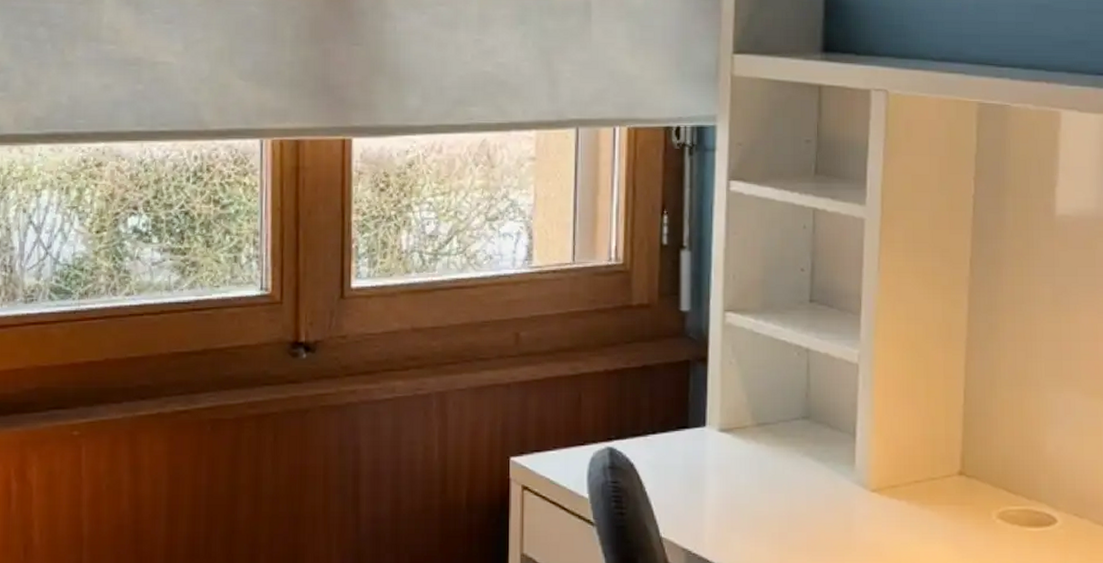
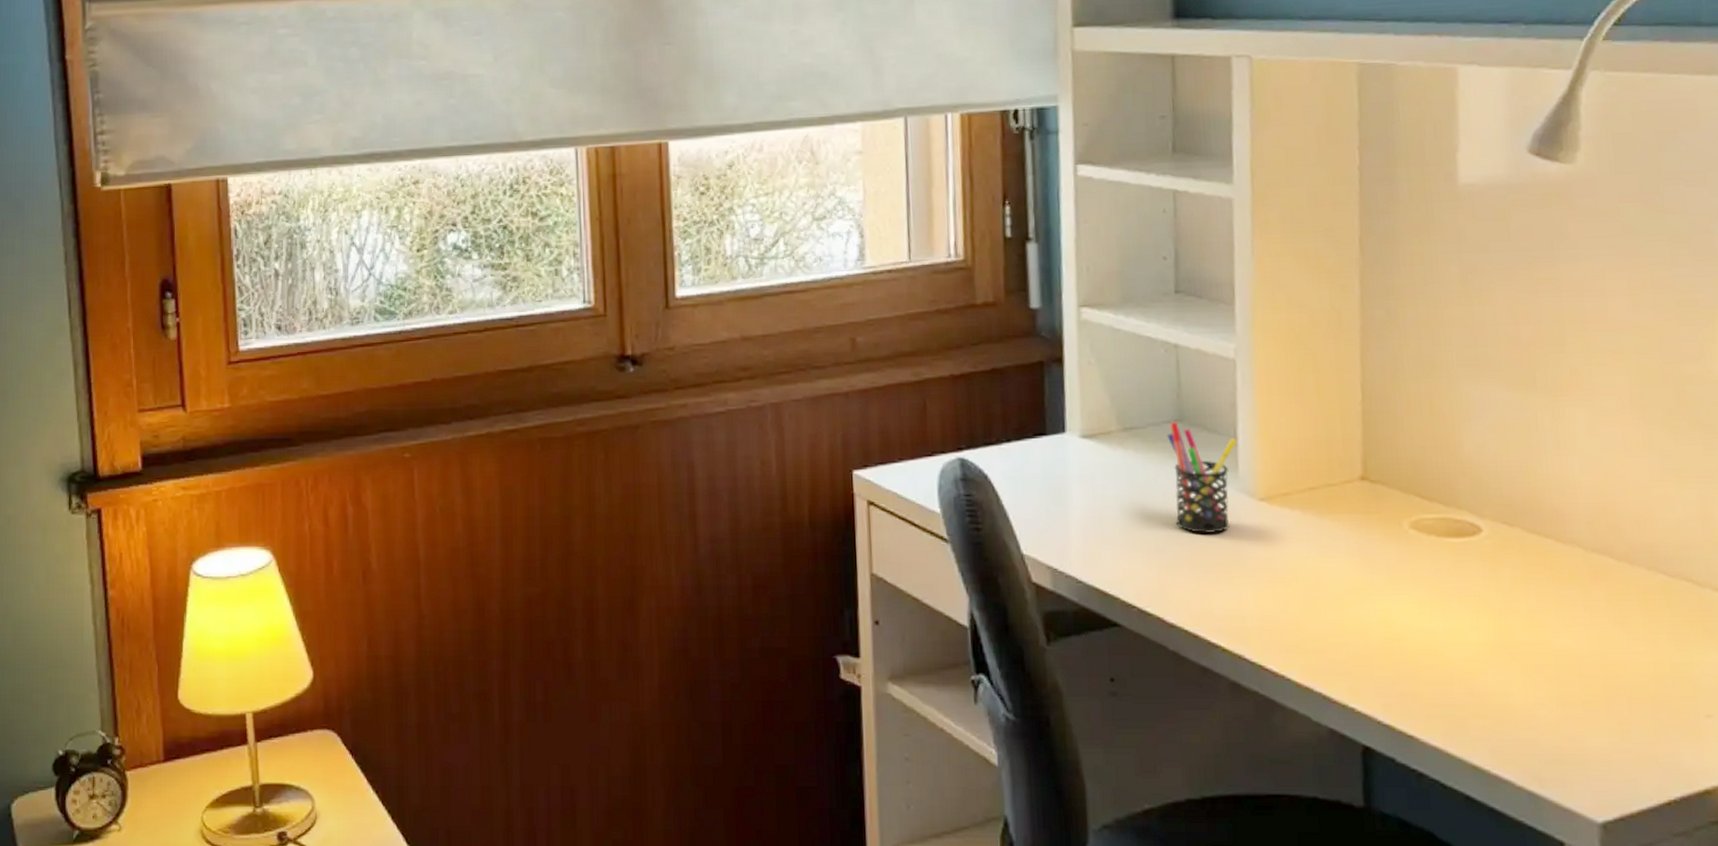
pen holder: none [795,419,855,521] -> present [1166,422,1237,534]

